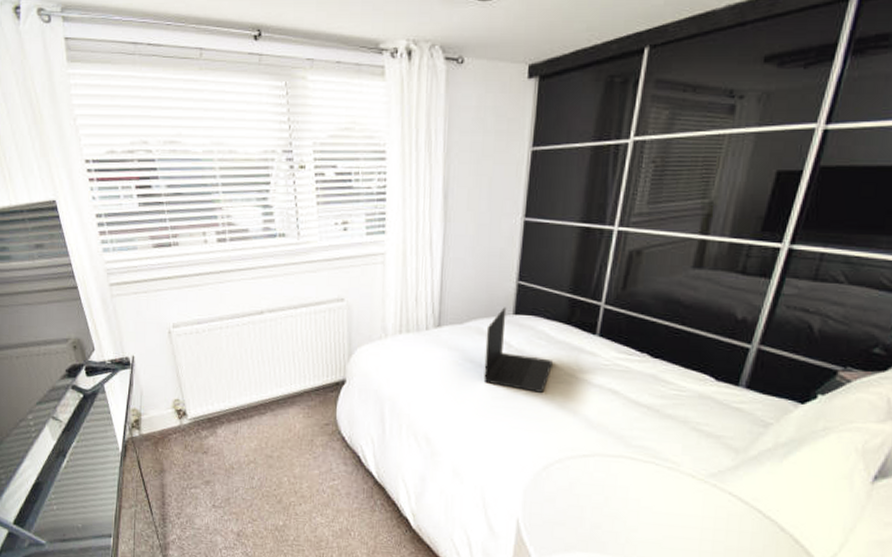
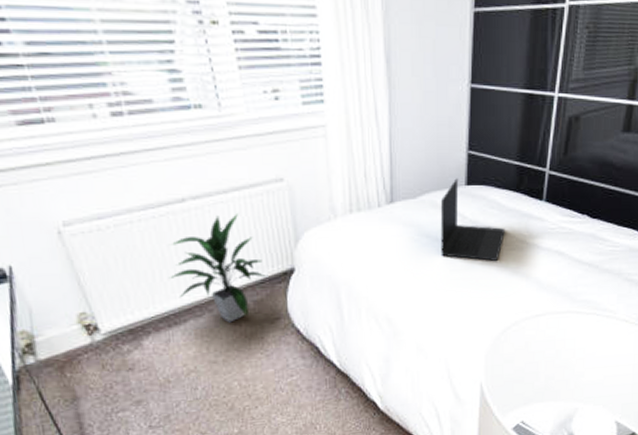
indoor plant: none [243,327,320,423] -> present [168,214,265,323]

